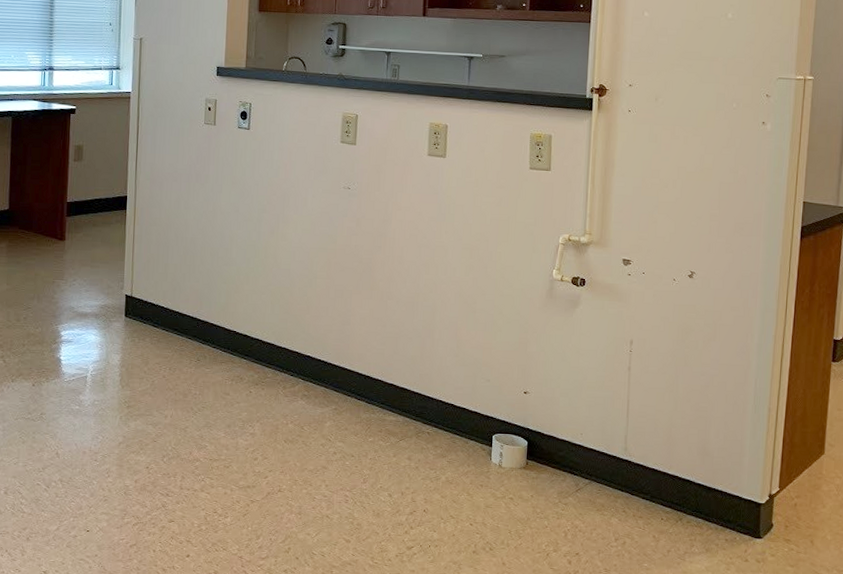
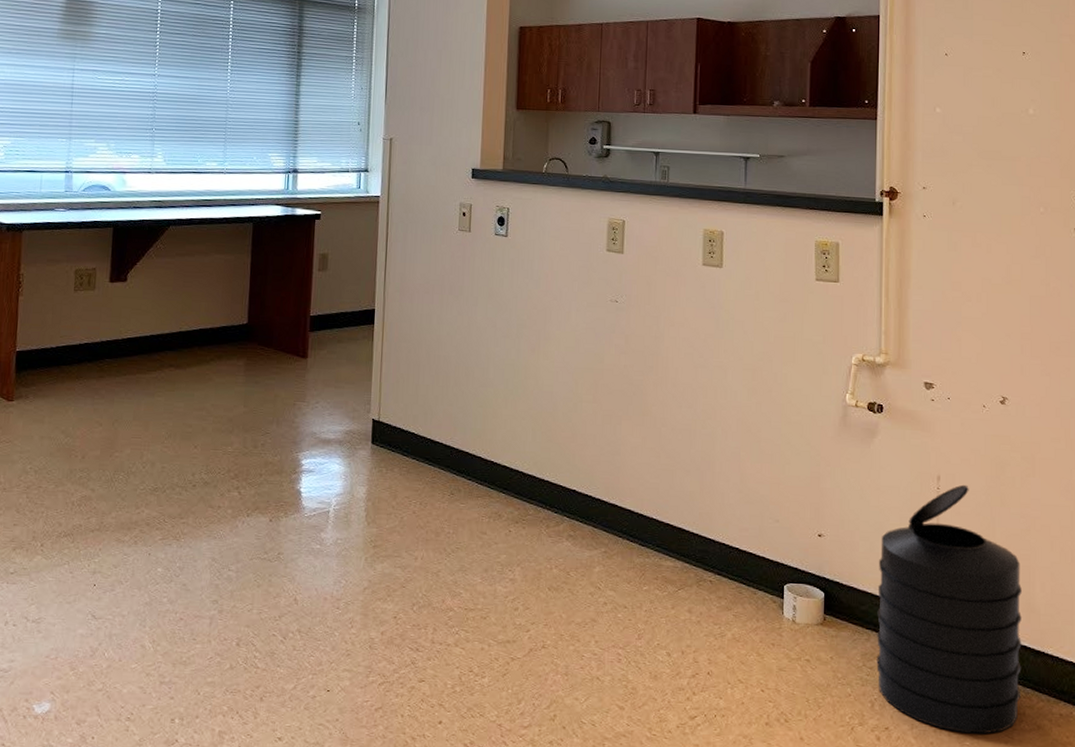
trash can: none [570,347,699,557] -> present [876,484,1022,734]

